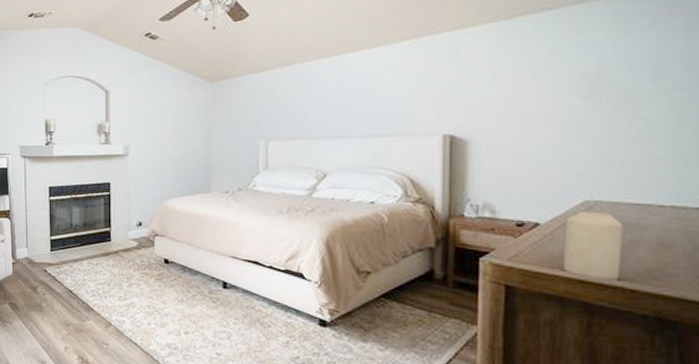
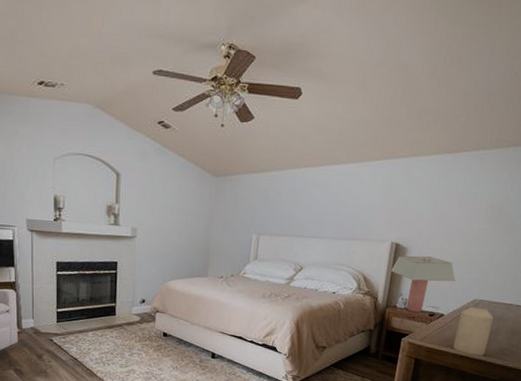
table lamp: none [448,148,550,223] -> present [391,255,456,313]

